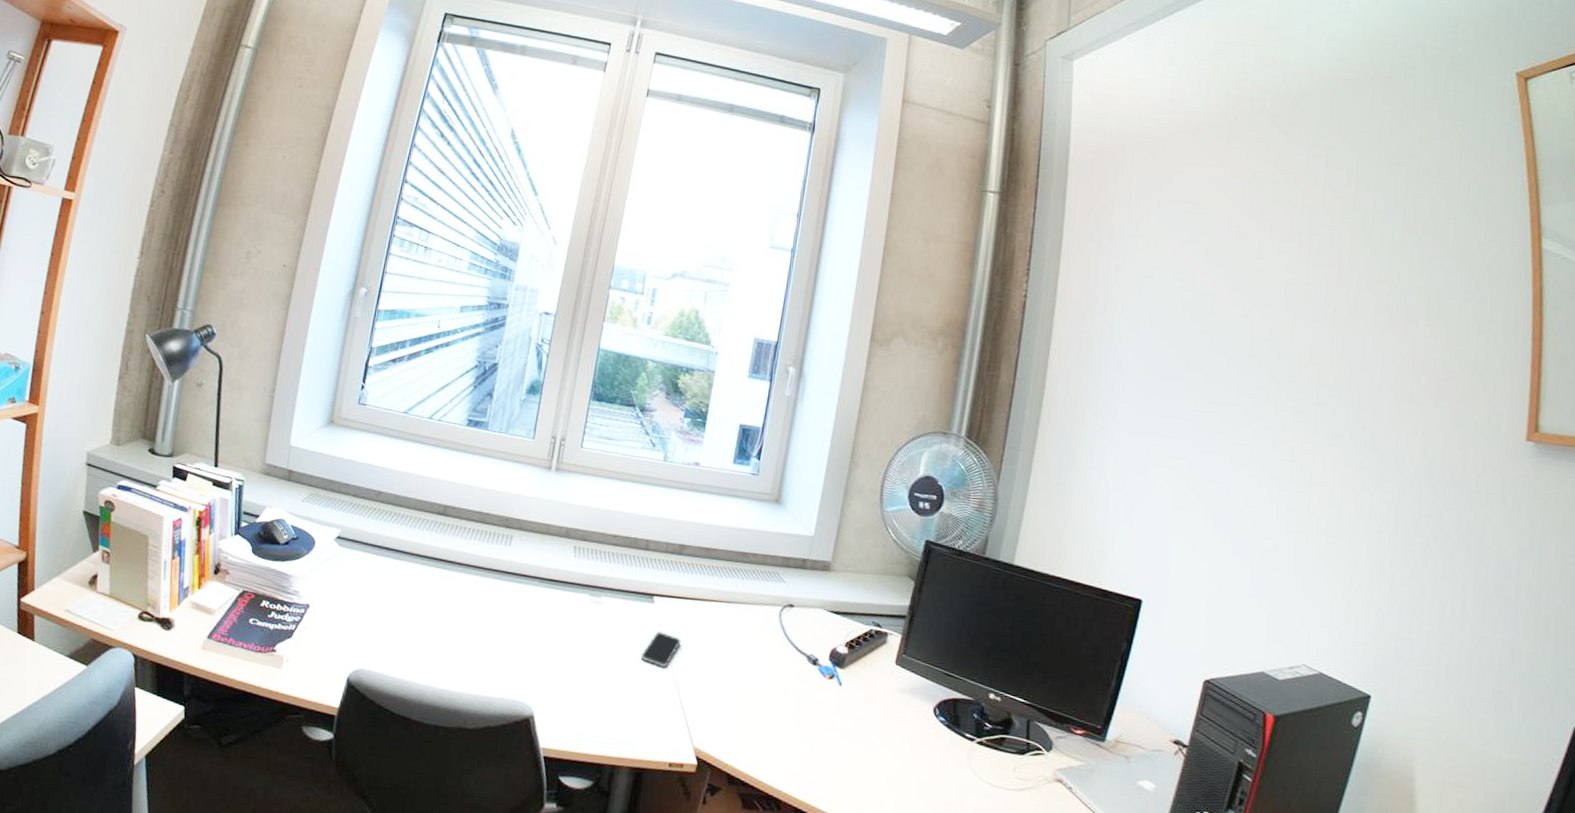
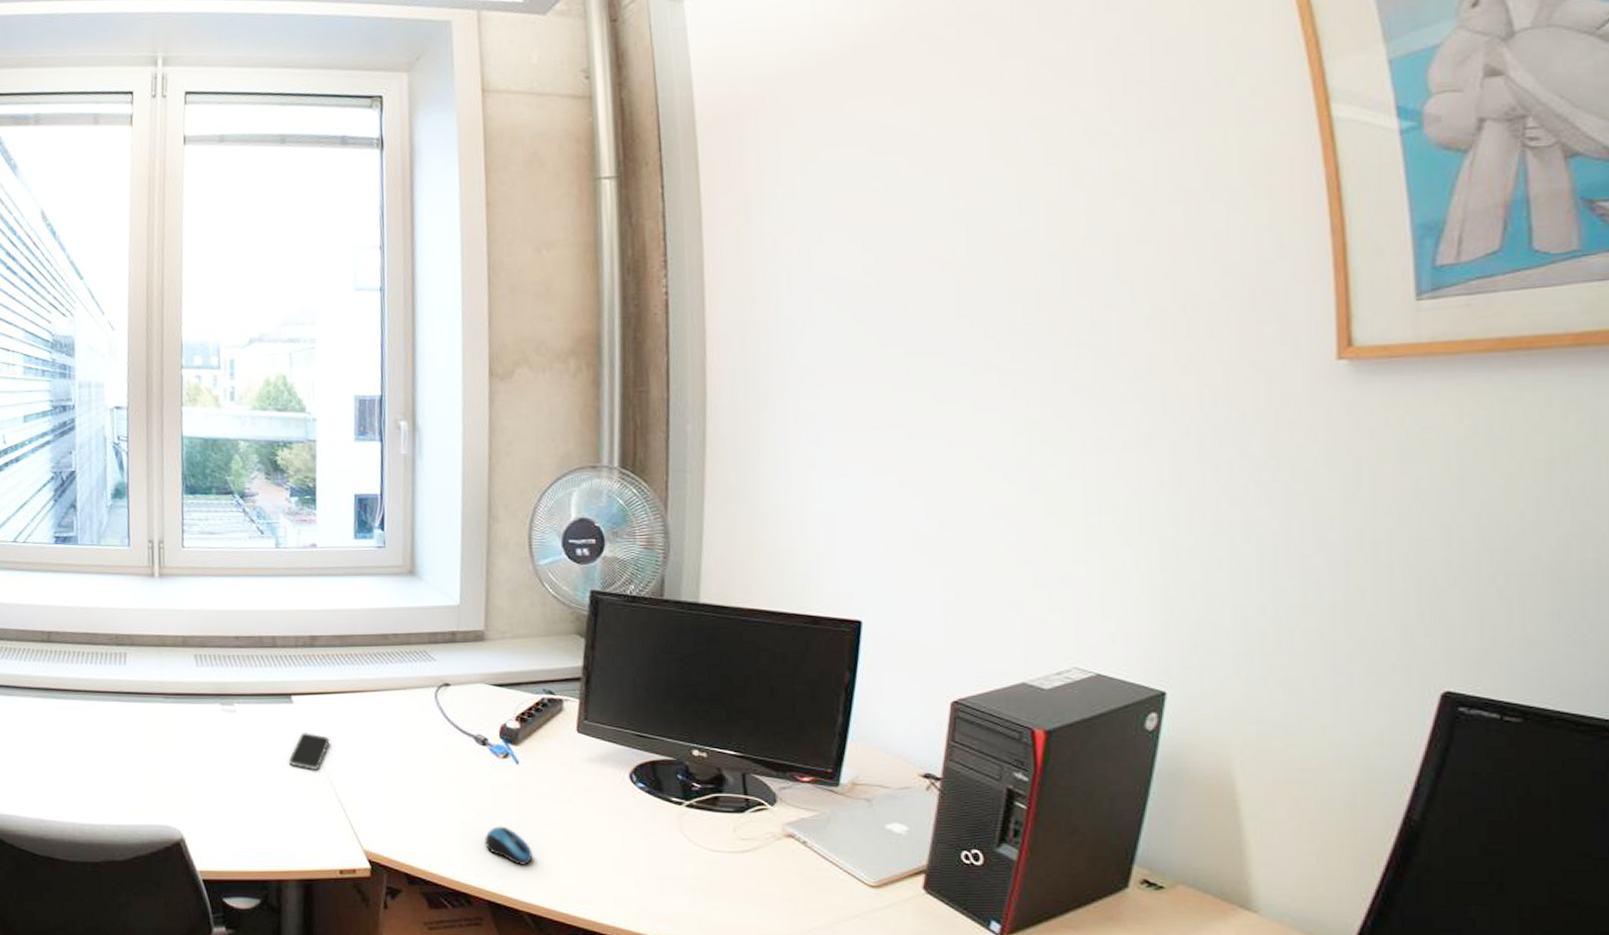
computer mouse: none [800,740,841,779] -> present [484,826,533,865]

